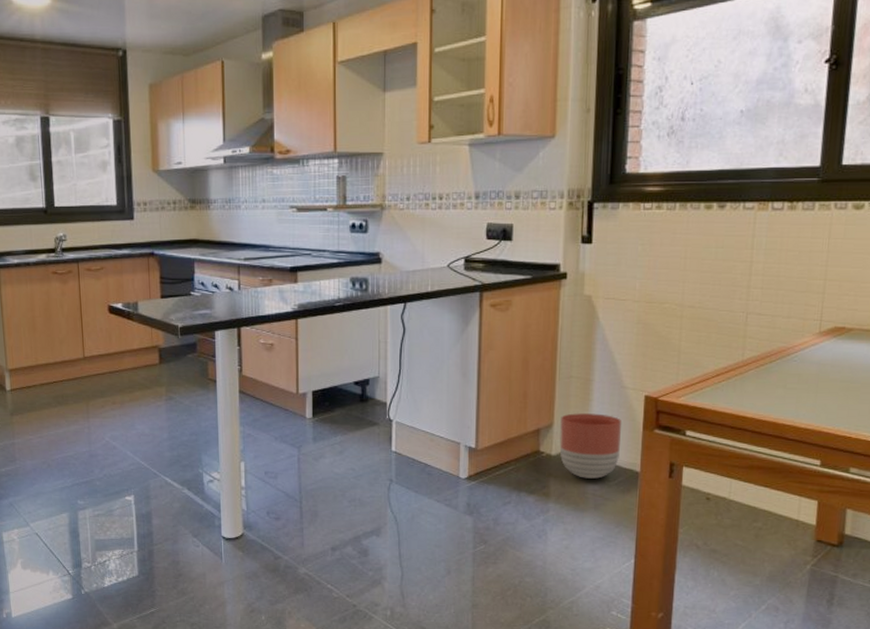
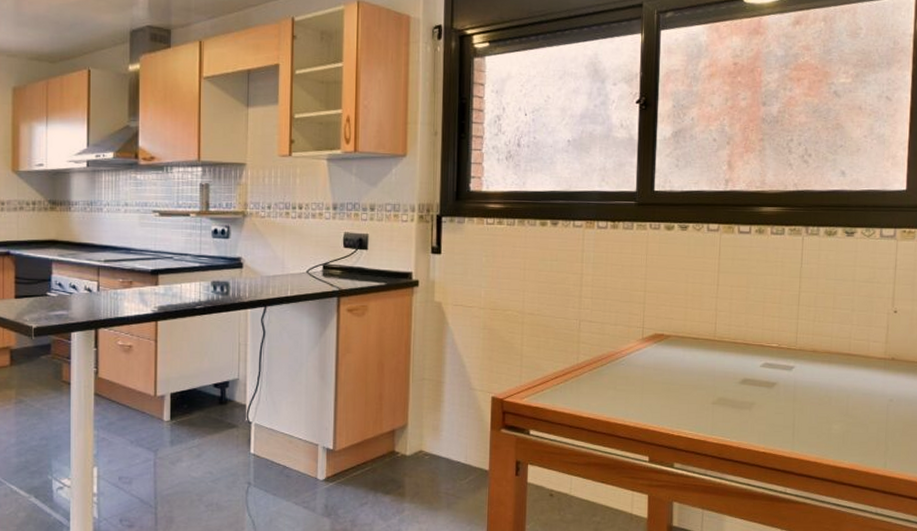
planter: present [559,413,622,479] -> none [413,414,472,478]

